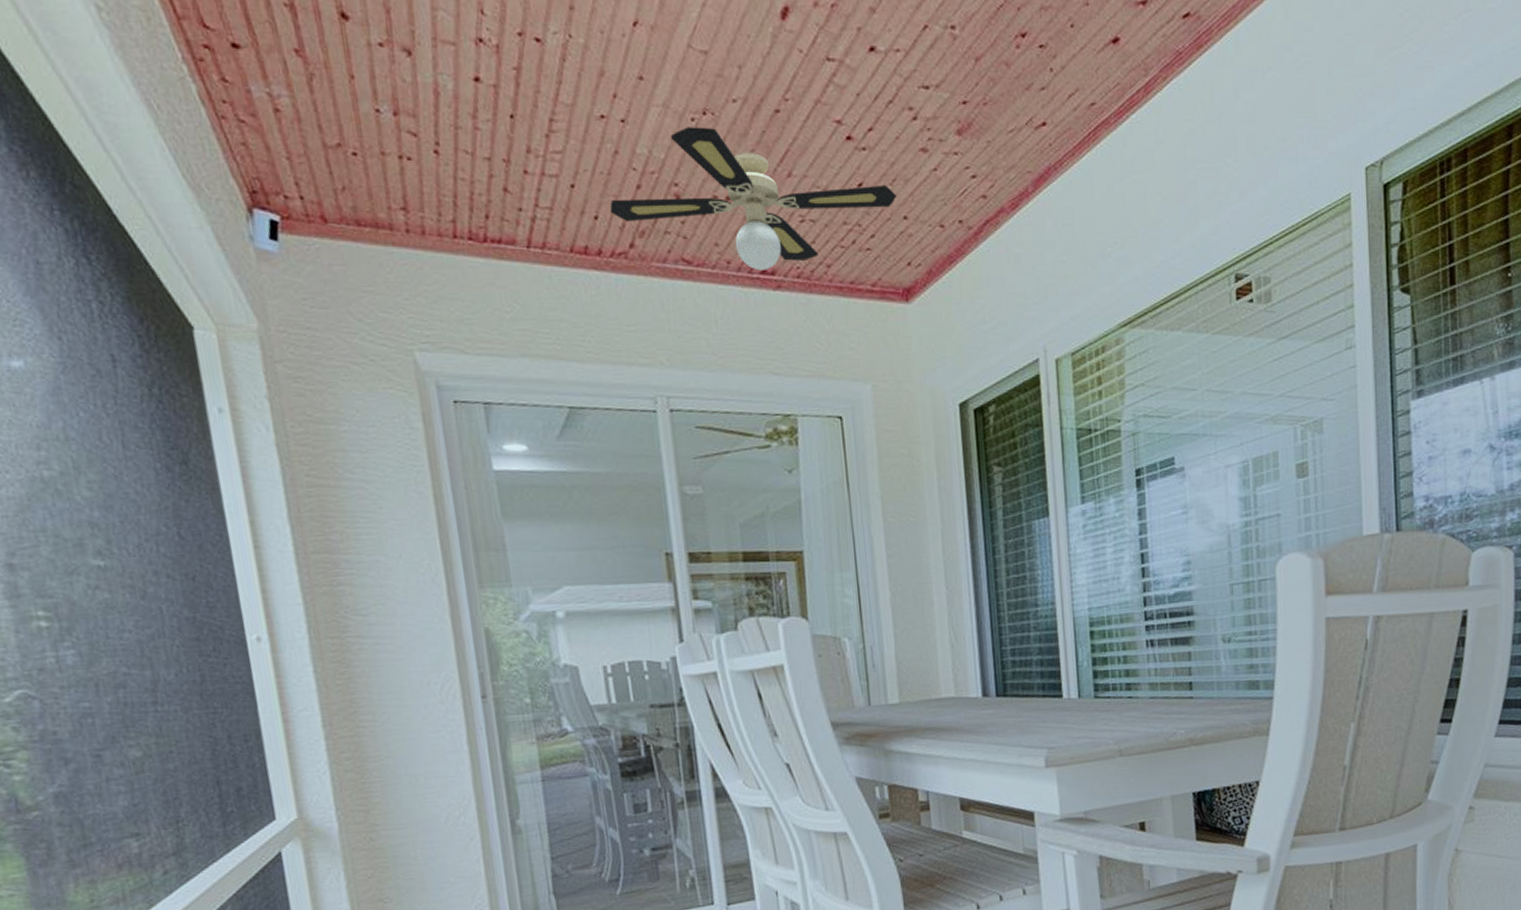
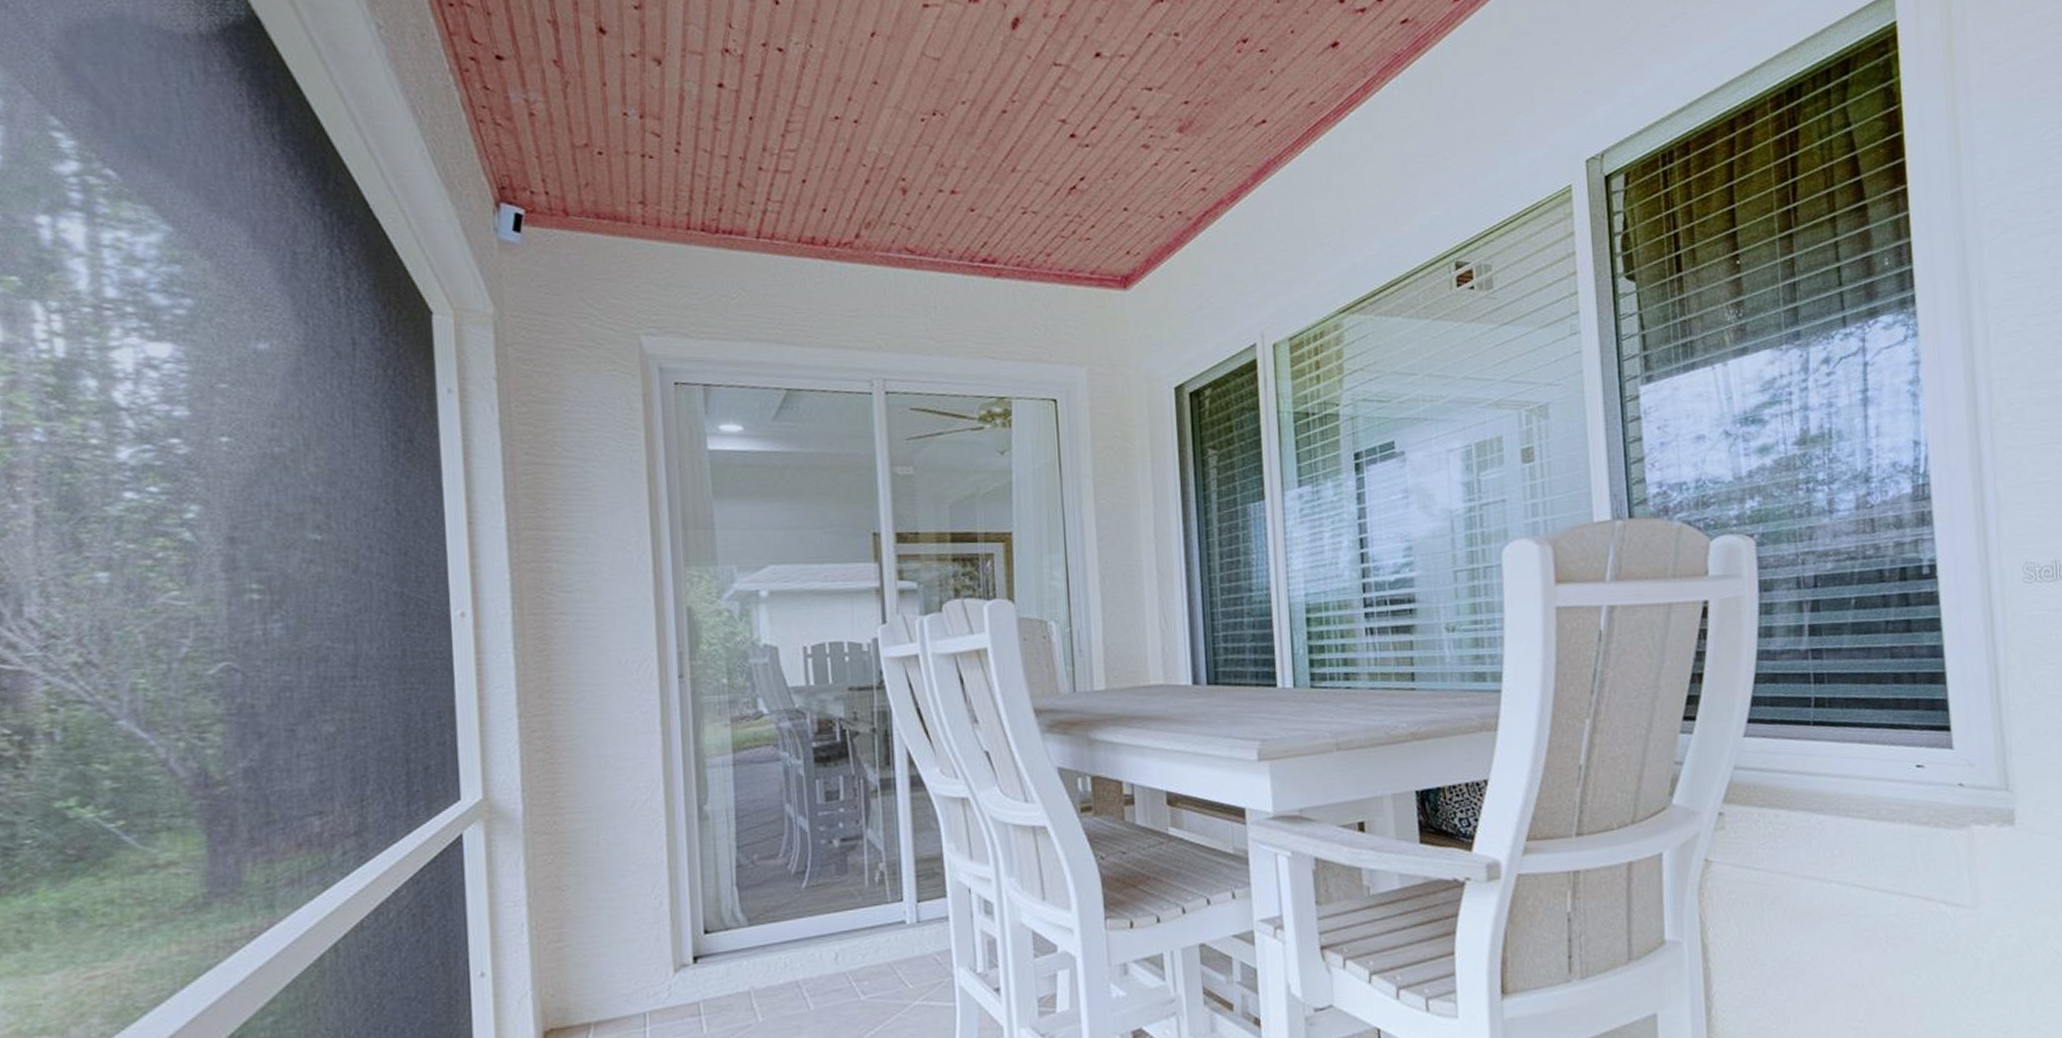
ceiling fan: present [609,127,897,271] -> none [838,126,1118,259]

